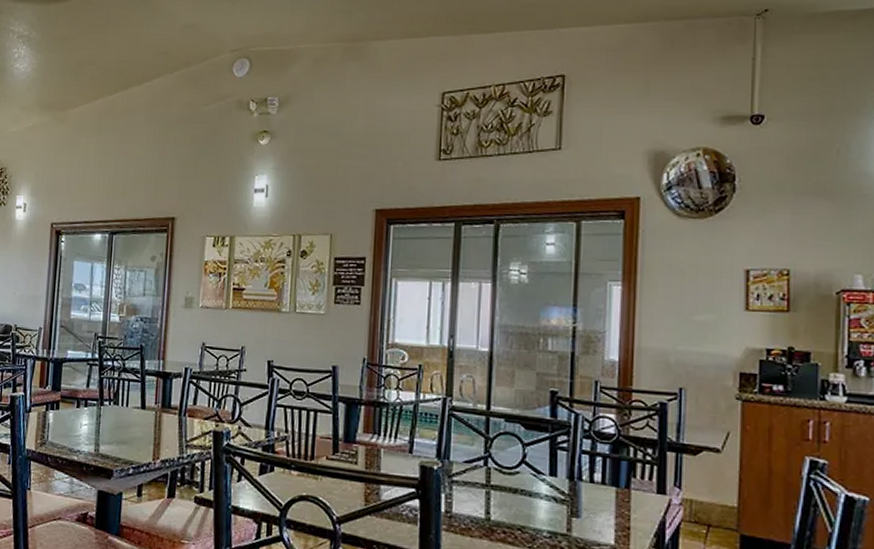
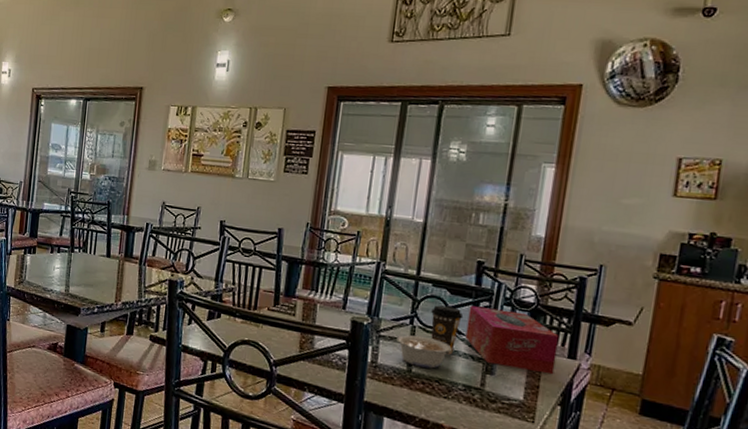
legume: none [471,478,532,515] -> present [396,335,452,369]
coffee cup: none [506,442,541,499] -> present [431,305,464,356]
tissue box: none [545,441,645,513] -> present [465,305,559,375]

